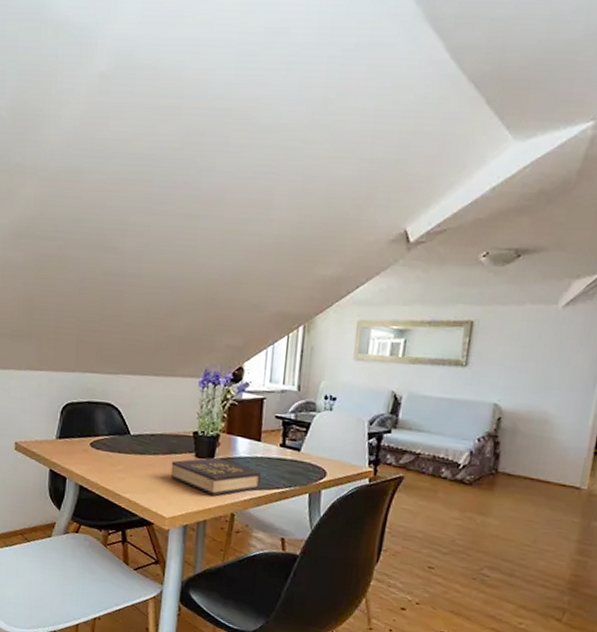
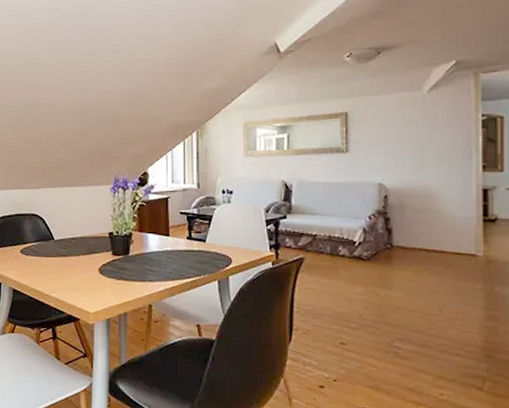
hardback book: present [170,457,262,496] -> none [92,254,173,289]

